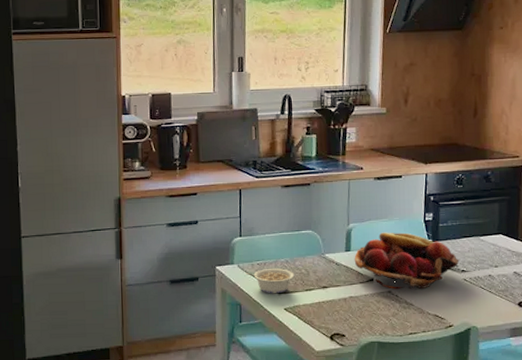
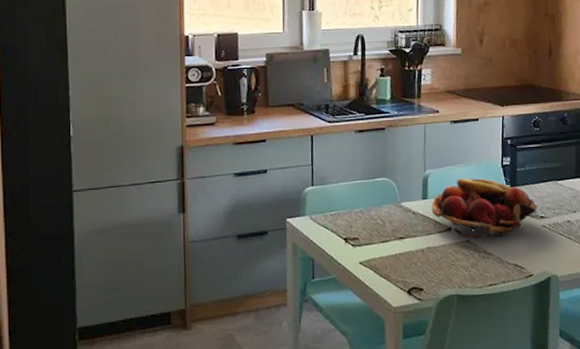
legume: present [245,268,295,294] -> none [318,219,370,247]

